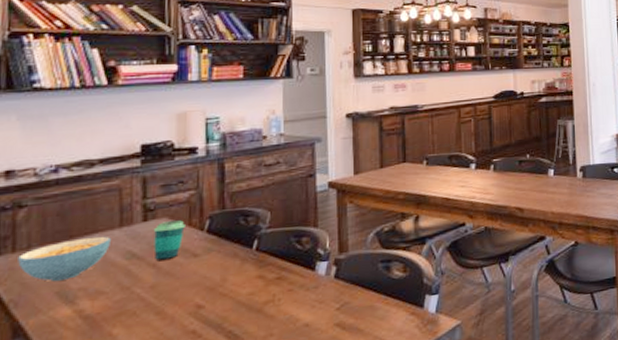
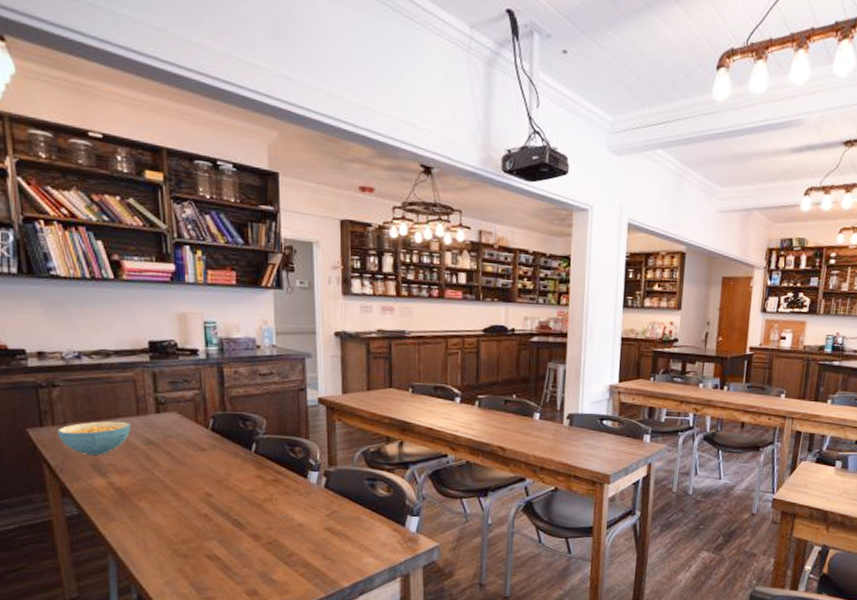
cup: present [153,219,185,262] -> none [165,415,192,451]

